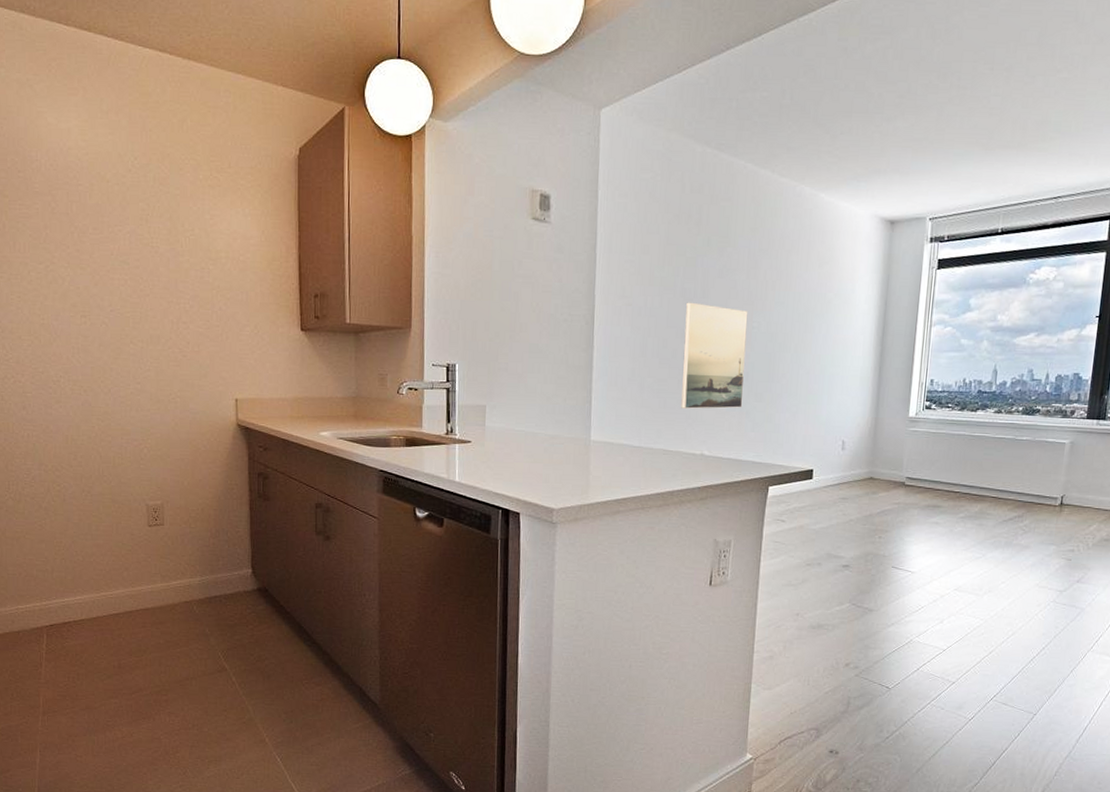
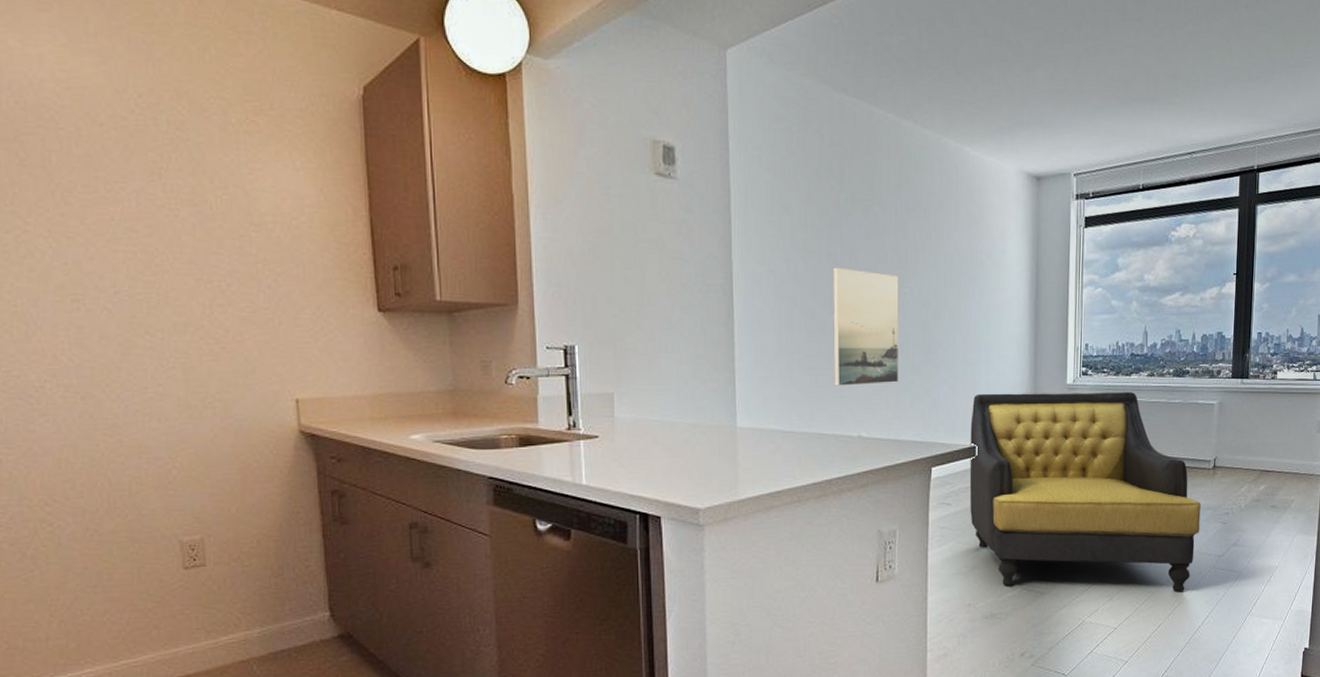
armchair: none [803,421,1044,622] -> present [969,391,1201,592]

